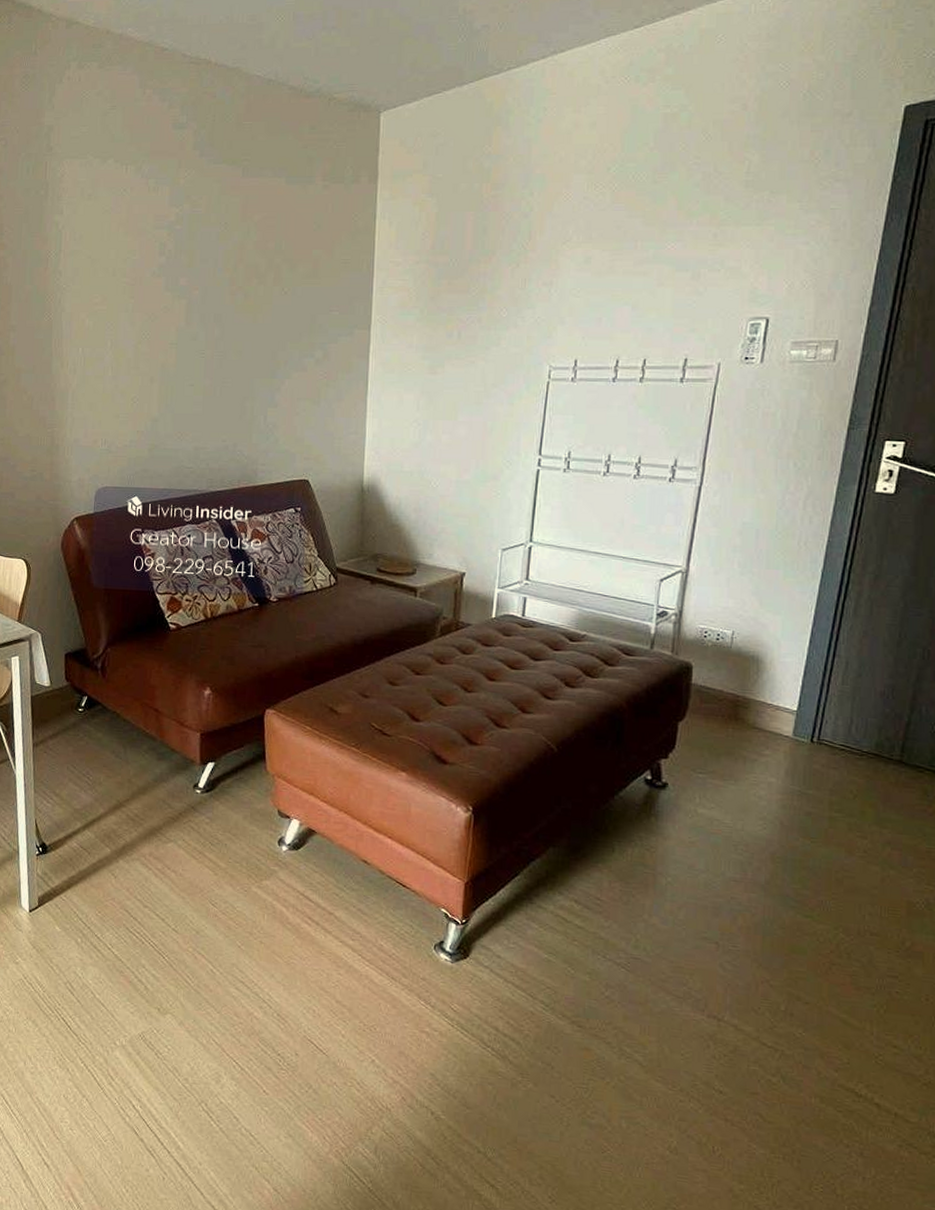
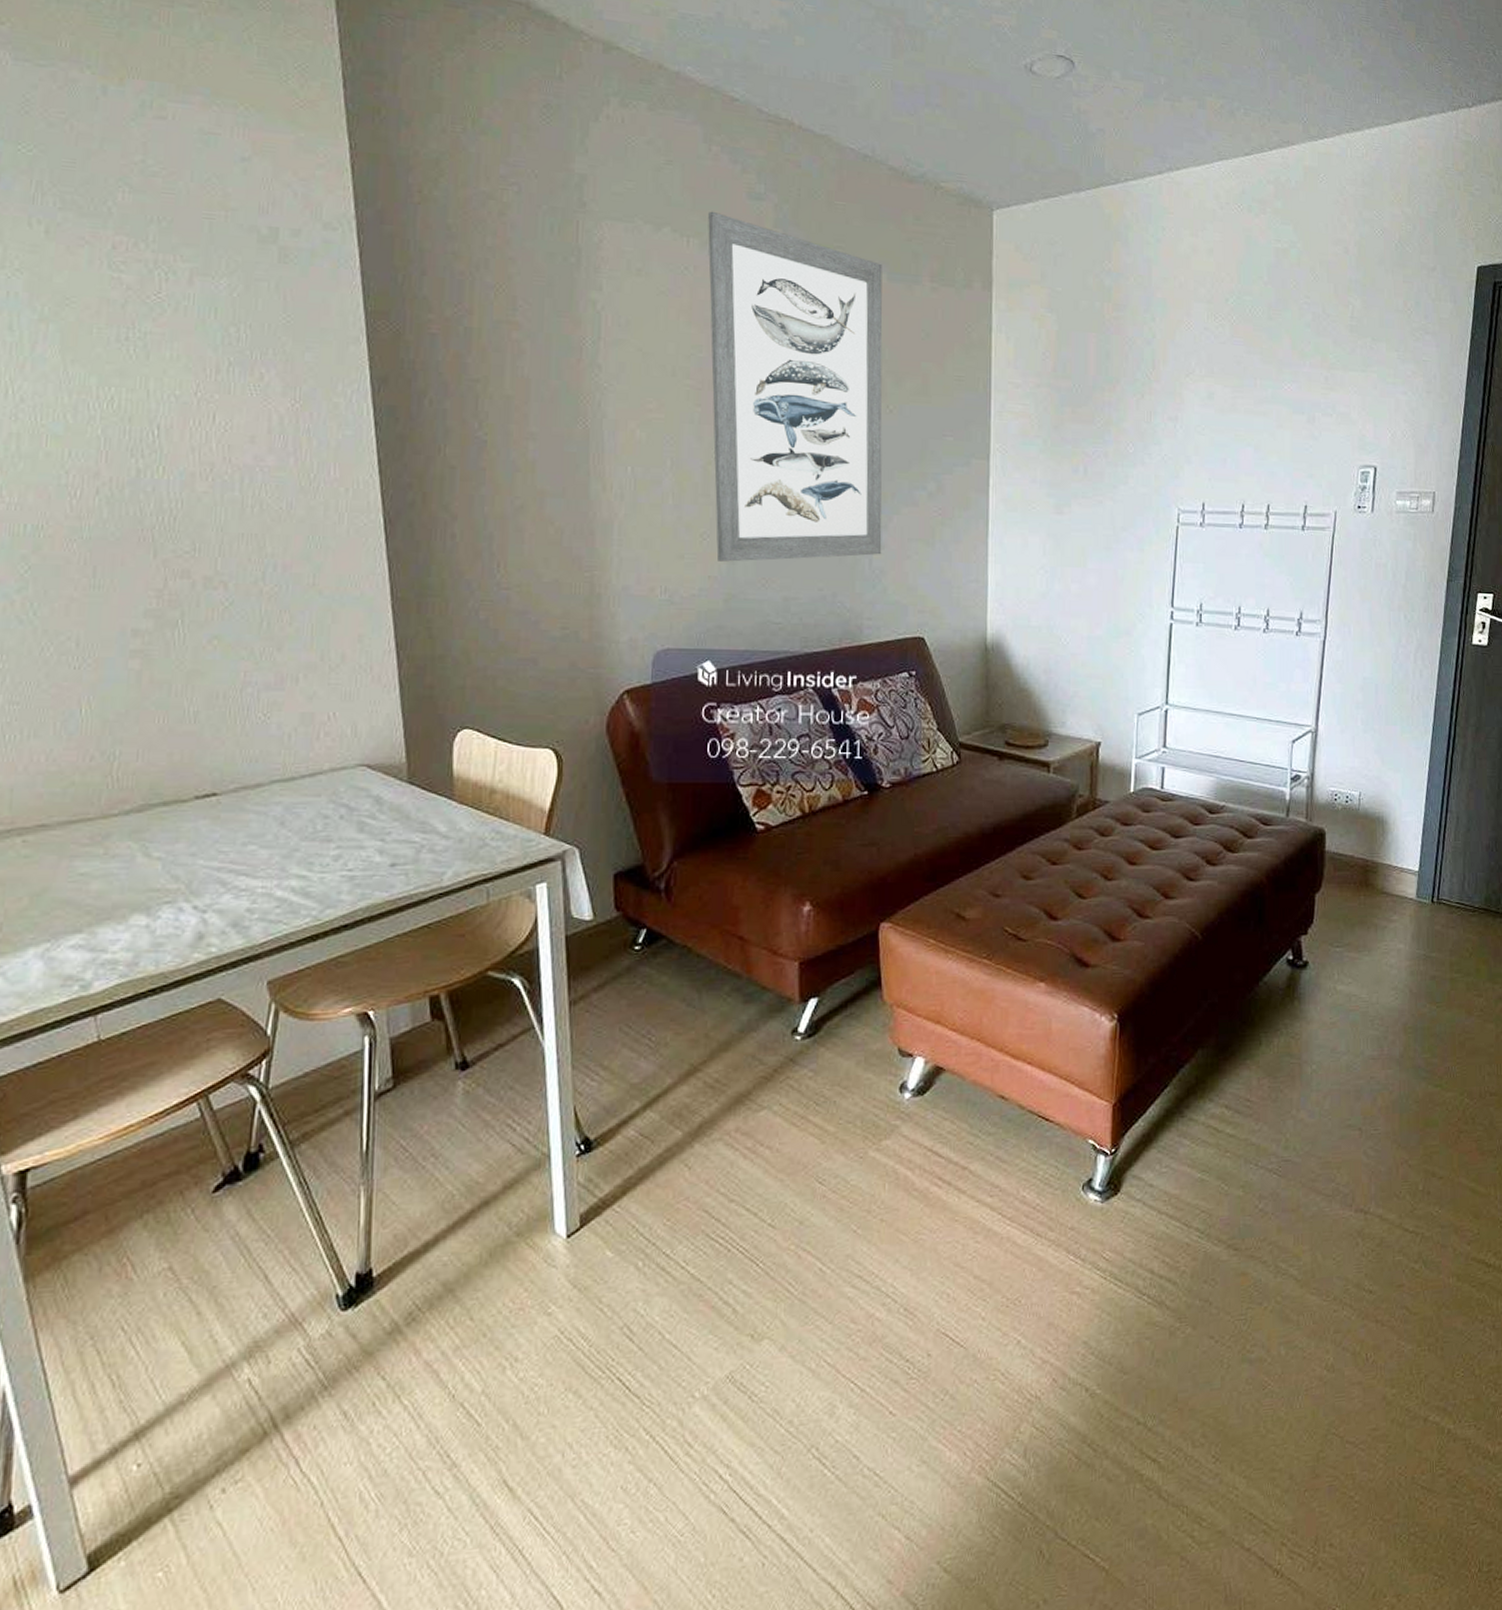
wall art: none [142,142,282,420] -> present [708,211,883,562]

